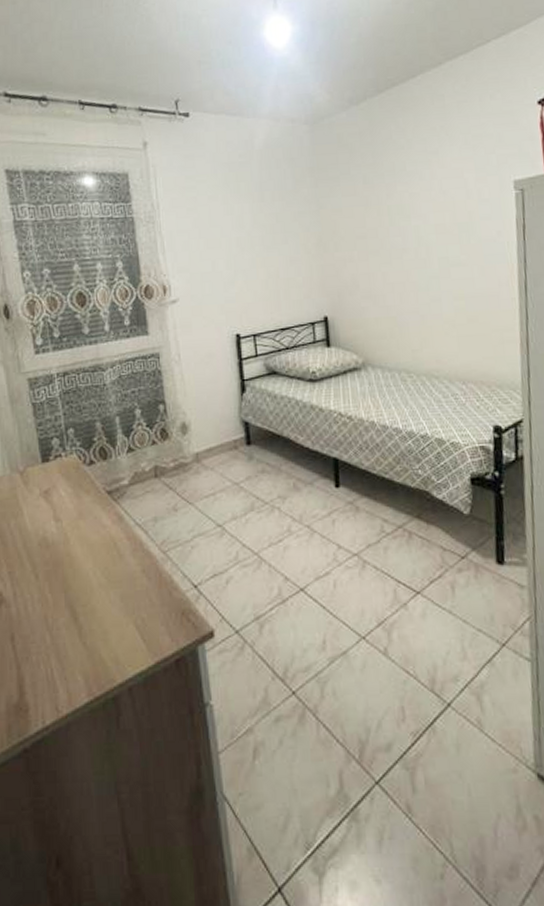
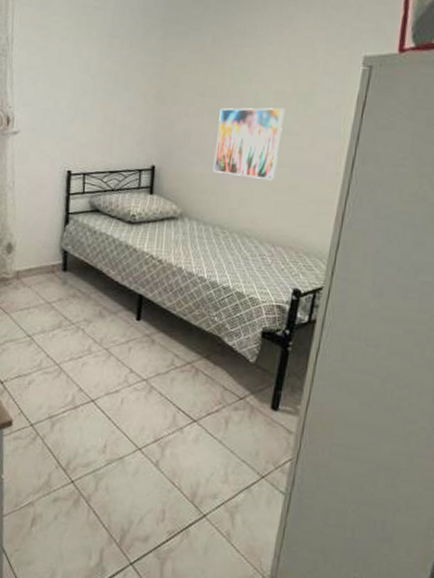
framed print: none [384,241,452,316] -> present [213,107,286,181]

